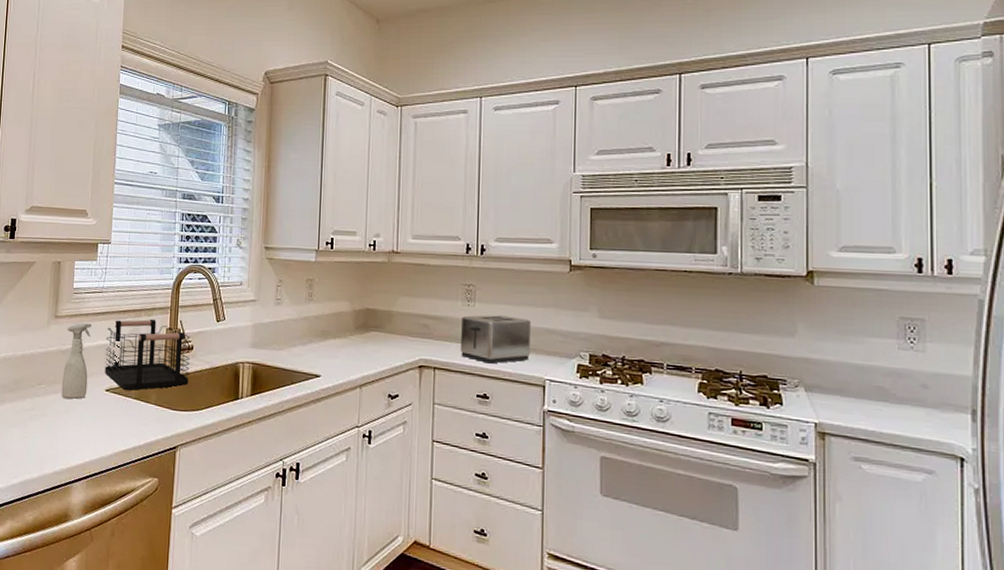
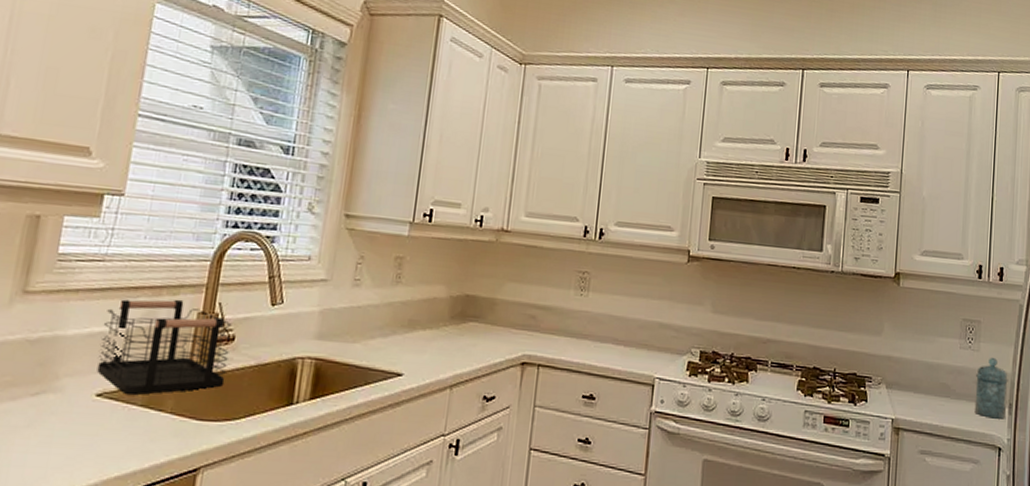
spray bottle: present [61,322,92,399] -> none [22,301,83,408]
toaster: present [461,314,531,364] -> none [569,306,645,361]
canister: none [921,358,970,427] -> present [974,357,1009,419]

